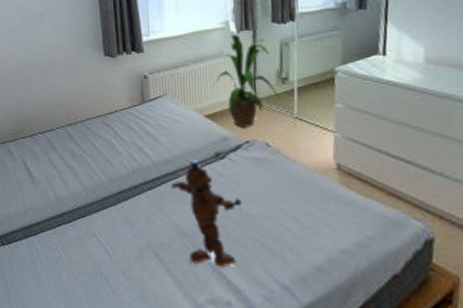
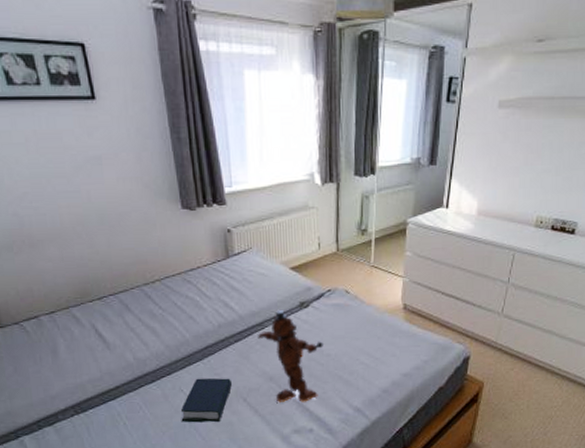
book: none [93,224,143,275] -> present [181,377,232,423]
house plant: present [211,34,280,129] -> none [296,186,359,279]

